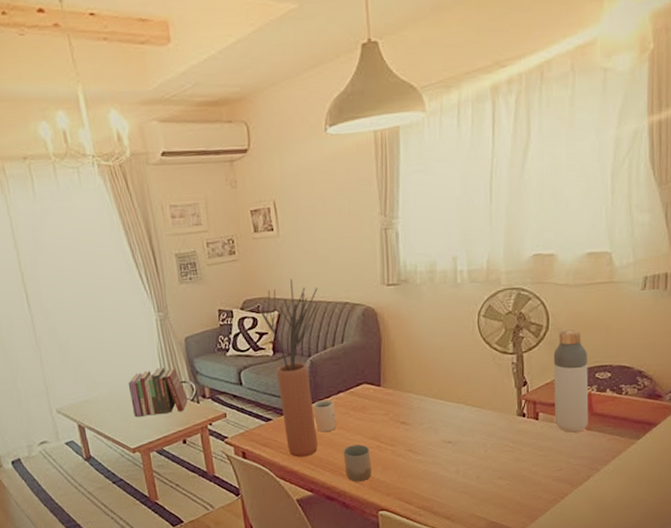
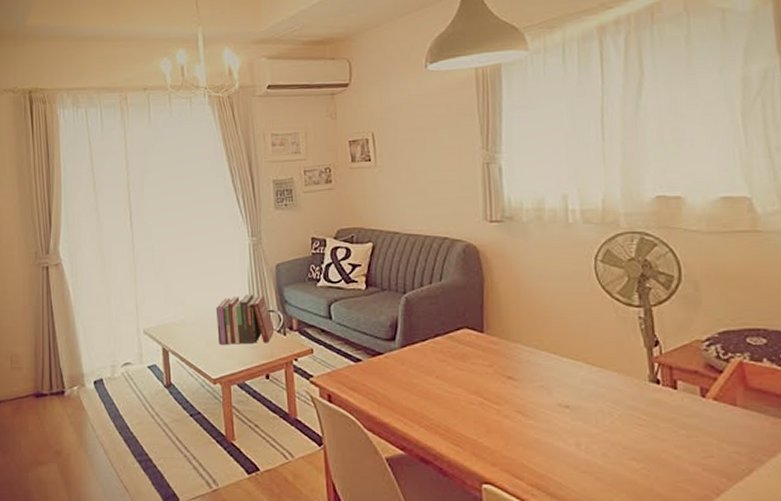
vase: present [261,279,318,457] -> none [355,210,415,408]
mug: present [313,400,337,432] -> none [407,343,433,381]
cup: present [343,444,372,482] -> none [440,399,474,445]
bottle: present [553,329,589,434] -> none [690,283,743,411]

